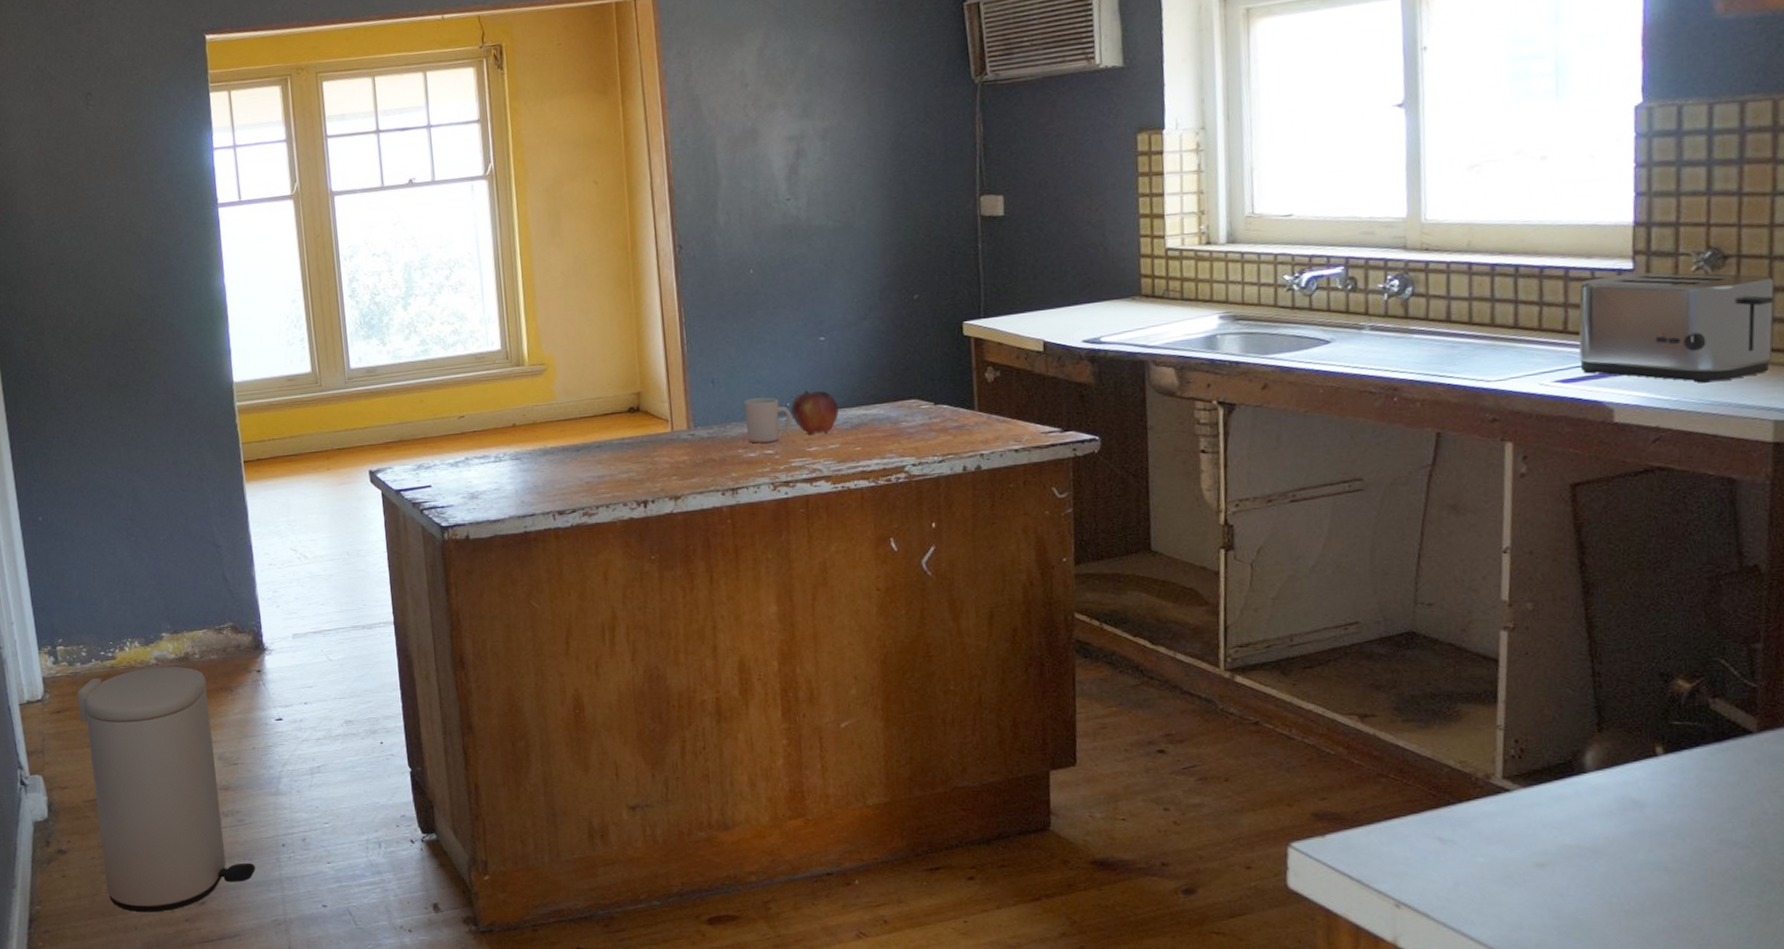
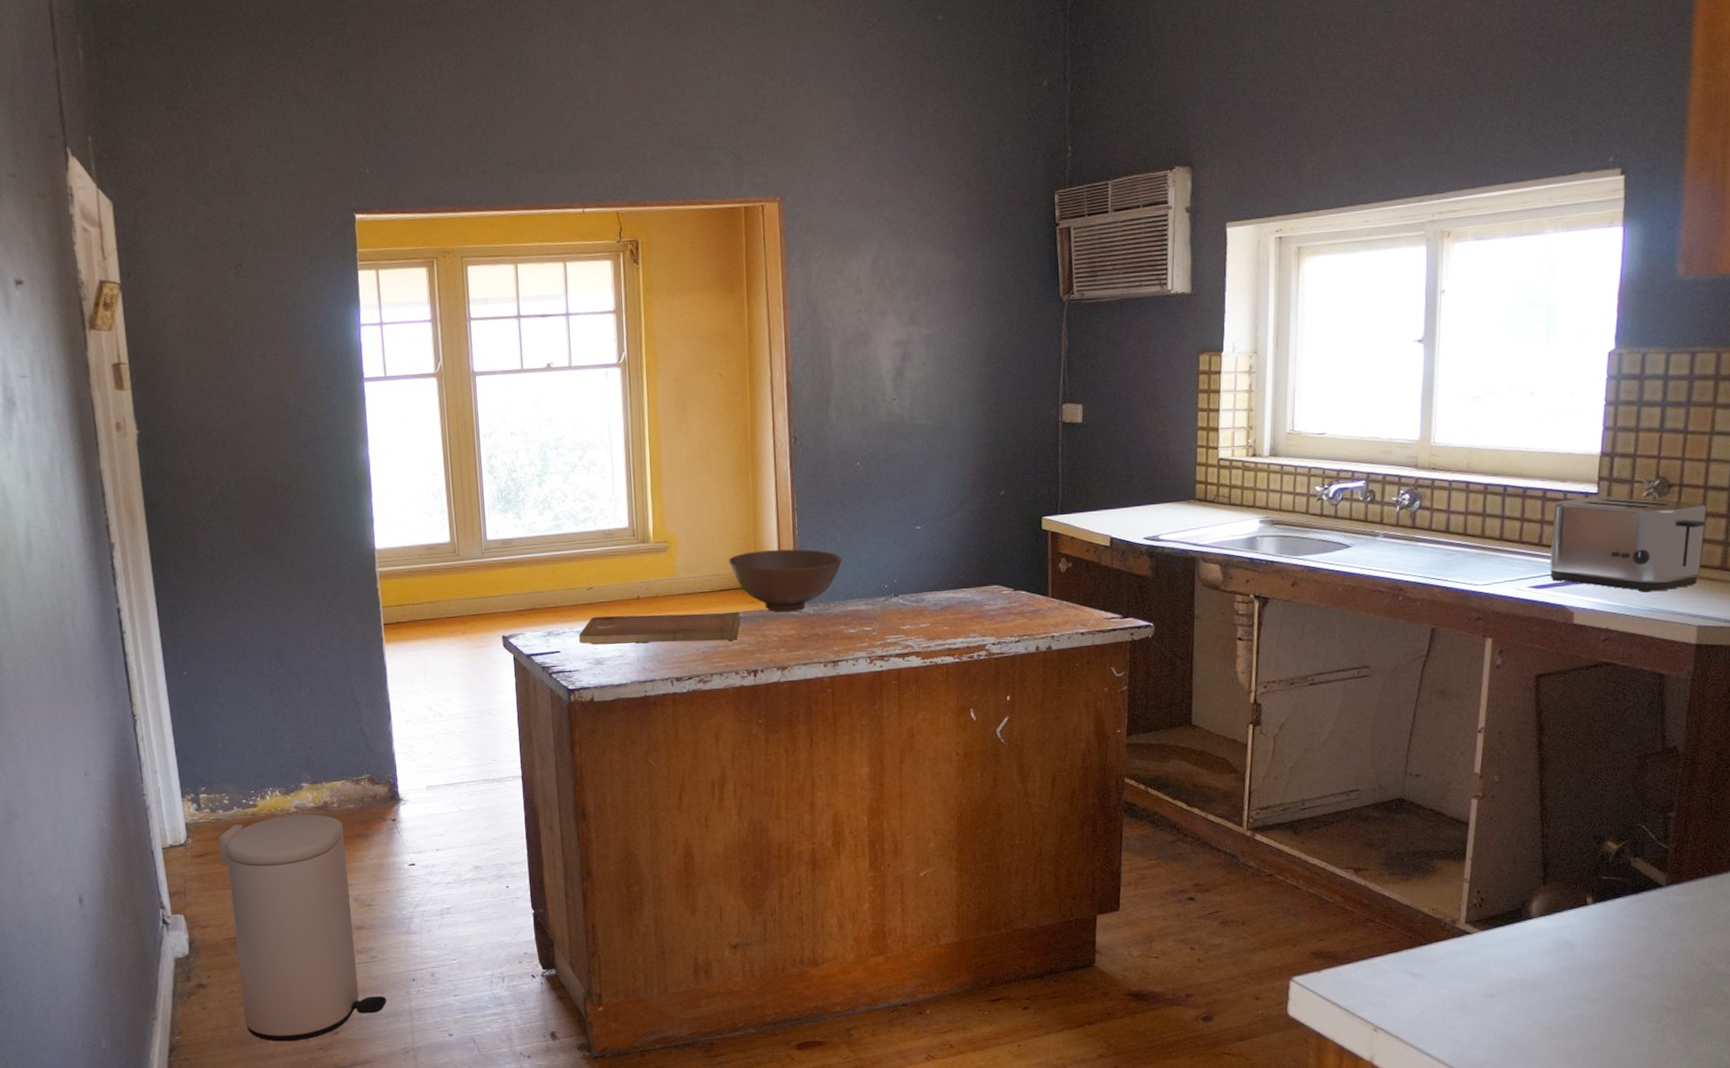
cutting board: none [451,438,627,477] -> present [579,613,740,644]
bowl: none [611,366,737,437] -> present [729,549,842,613]
mug: present [743,397,793,444] -> none [846,579,890,621]
fruit: present [791,390,839,434] -> none [888,574,930,614]

